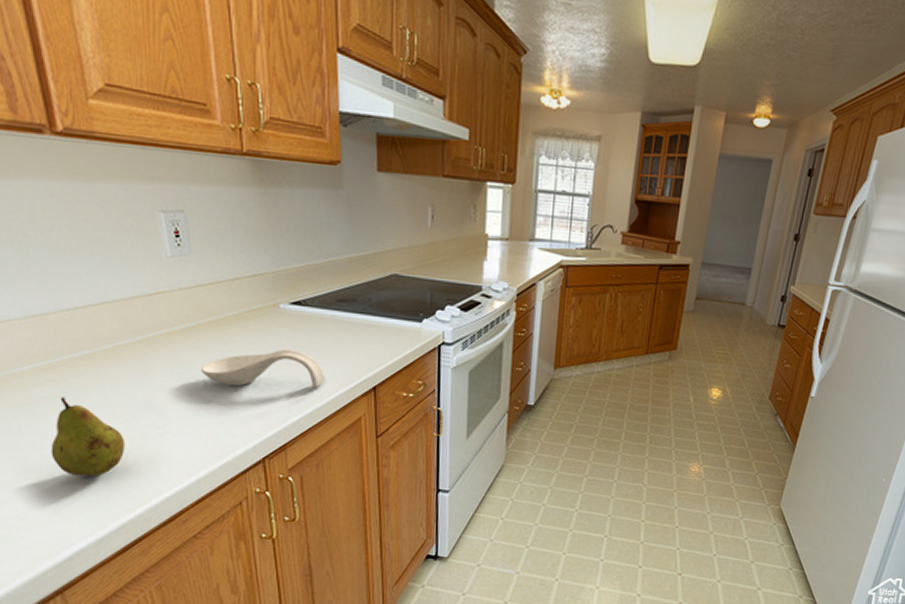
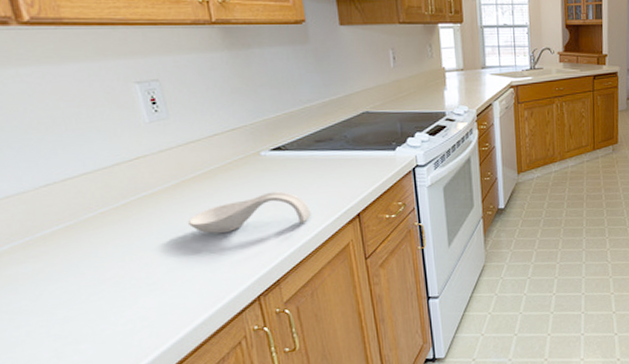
fruit: present [50,397,126,477] -> none [35,270,117,347]

